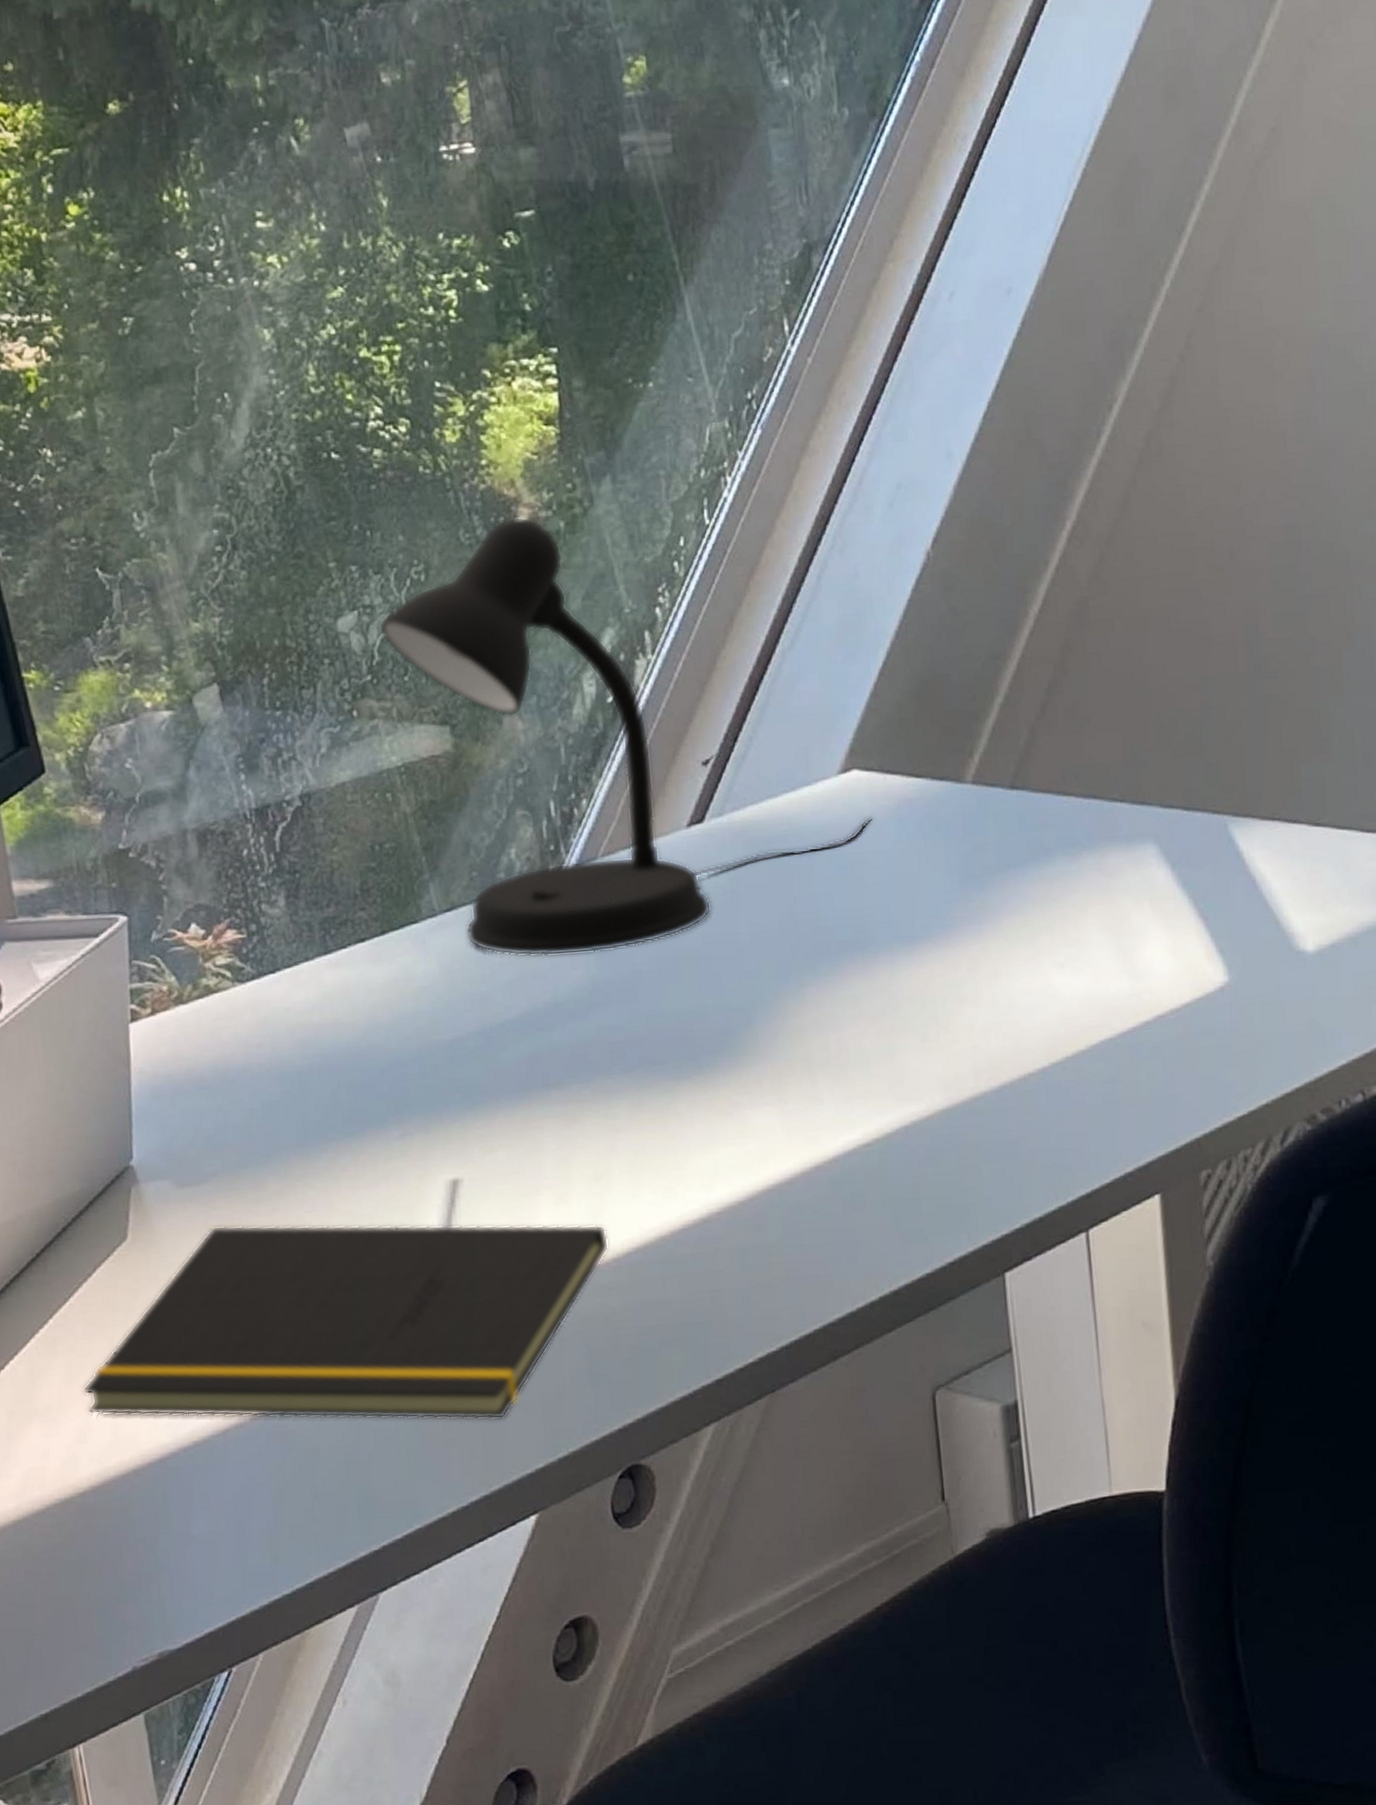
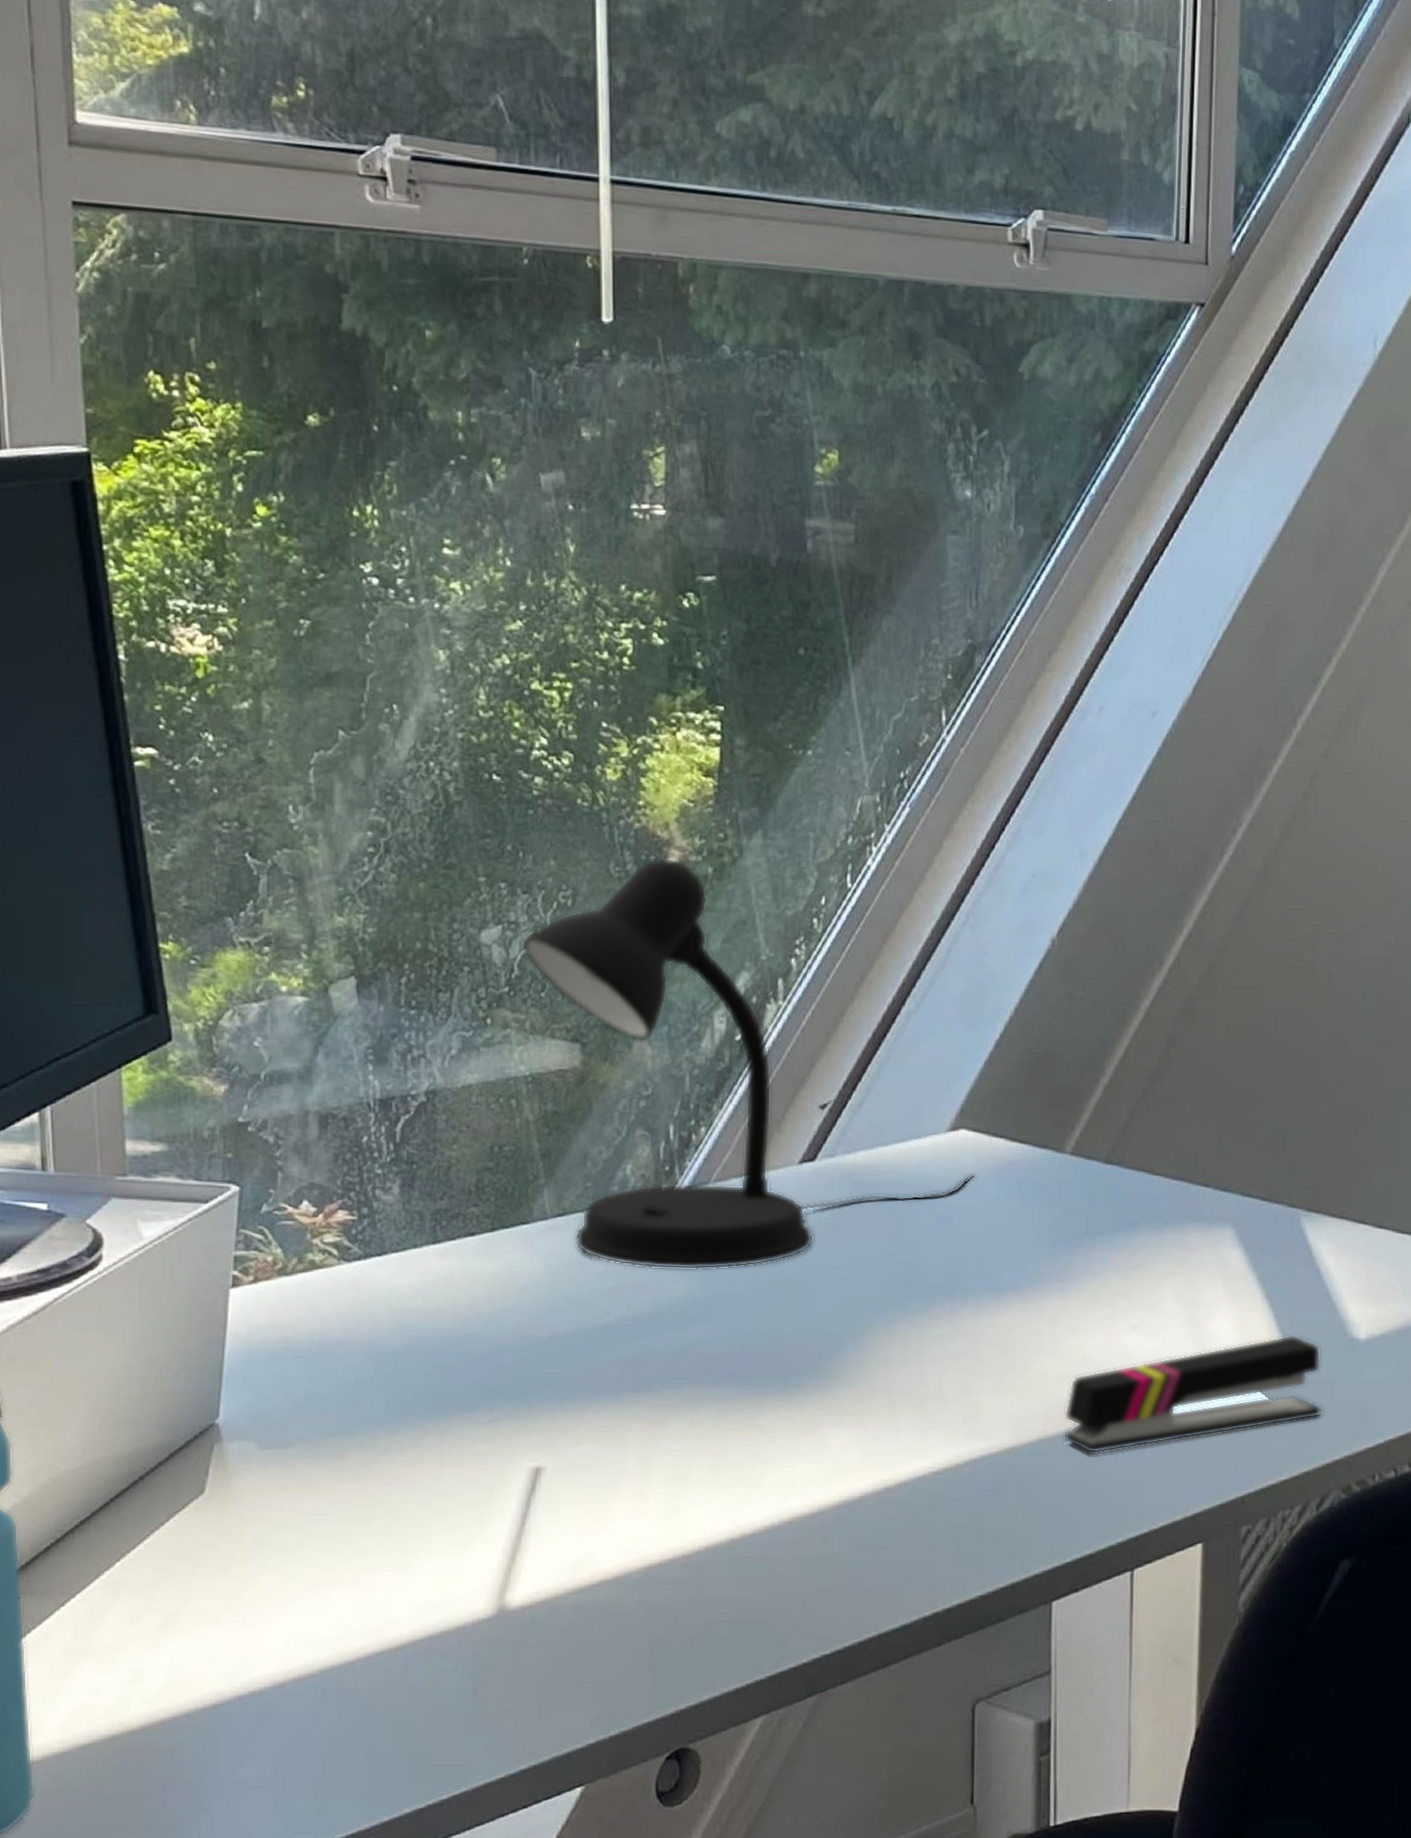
notepad: present [82,1224,610,1420] -> none [142,1489,681,1695]
stapler: none [996,954,1276,1108] -> present [1064,1334,1323,1454]

